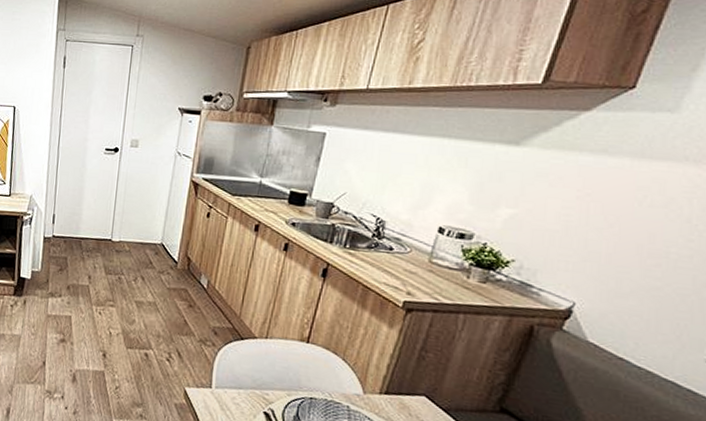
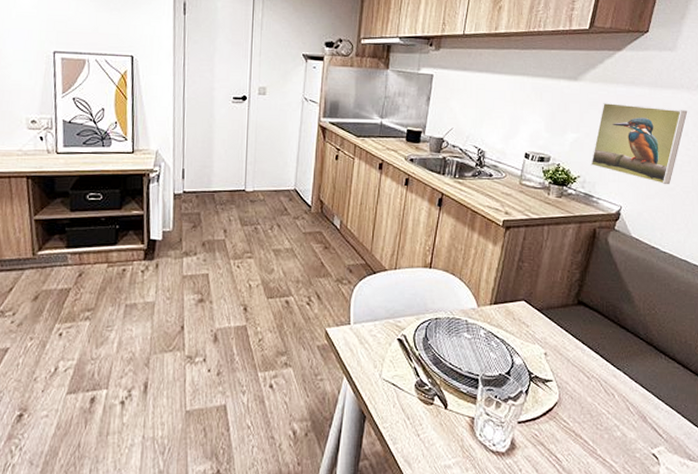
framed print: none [532,173,693,283] -> present [591,102,688,185]

